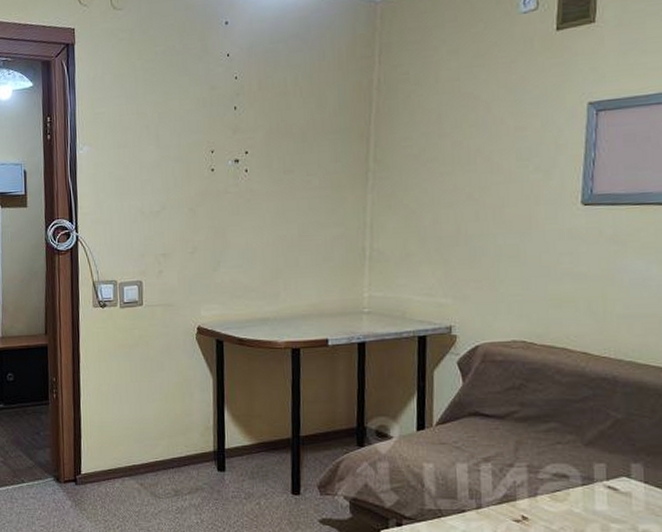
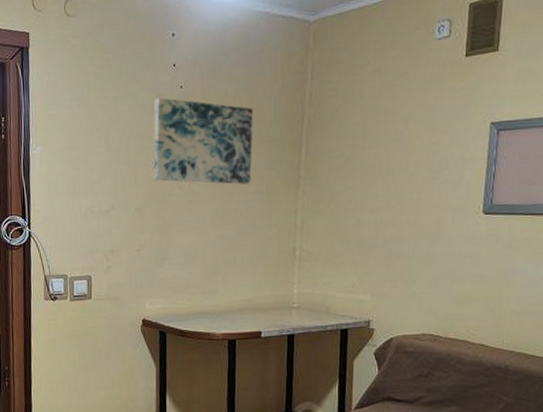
wall art: none [207,90,315,180] -> present [153,97,253,185]

